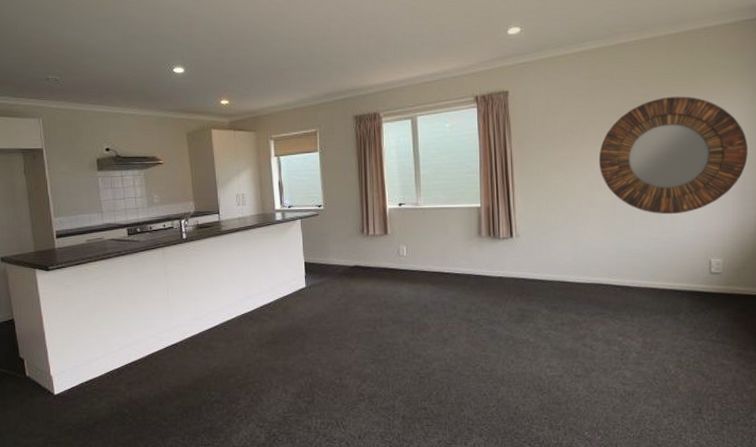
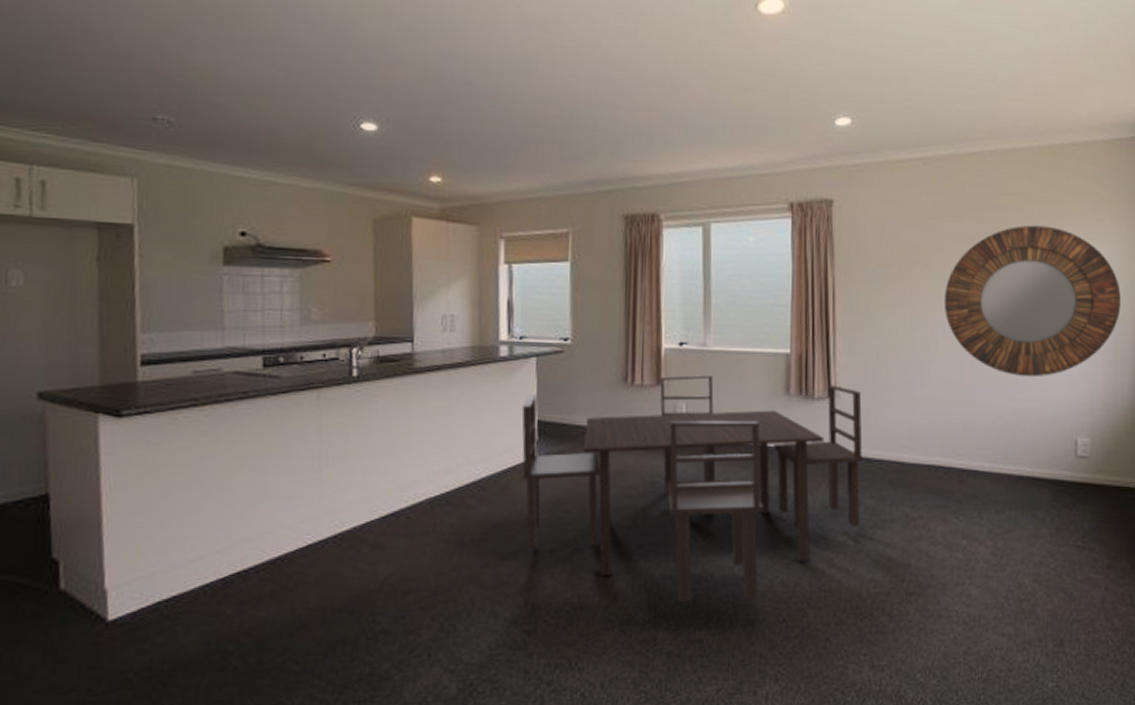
dining set: none [293,226,539,382] -> present [521,375,864,602]

